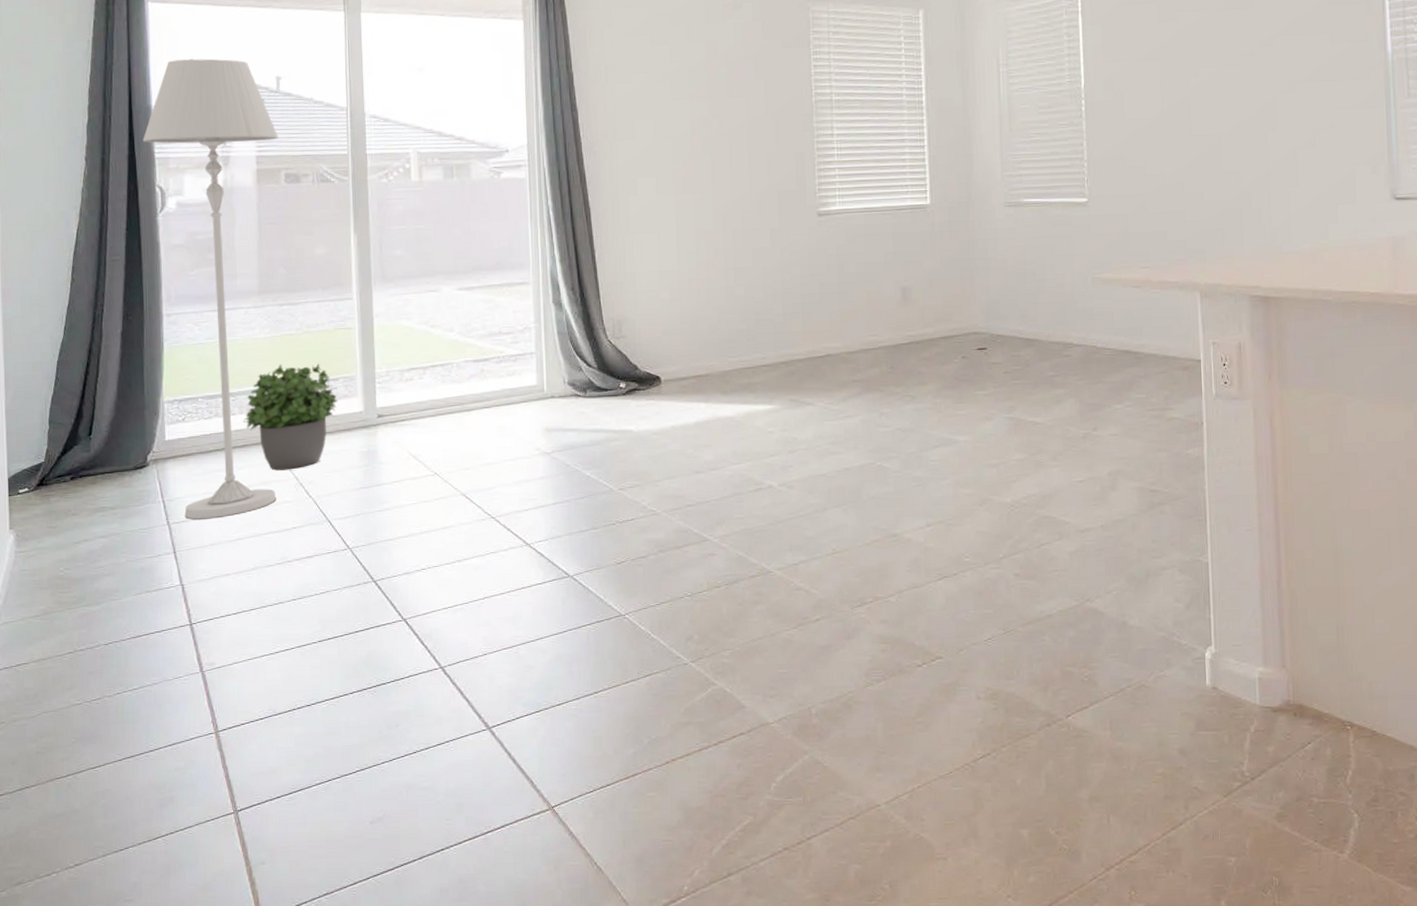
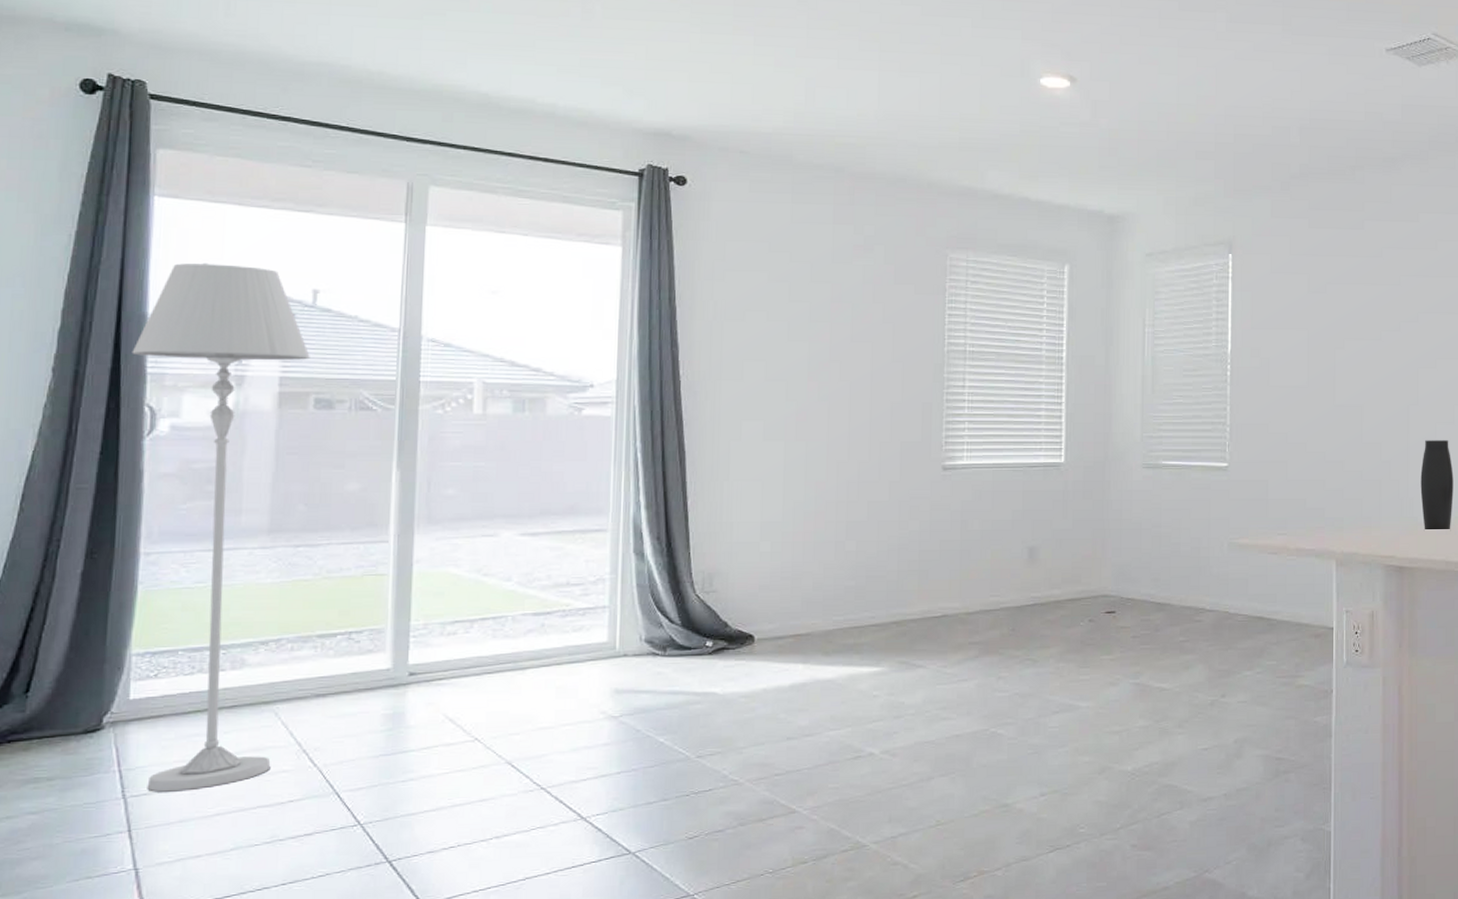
potted plant: present [243,363,338,471] -> none [236,613,360,735]
vase: none [1282,165,1318,259] -> present [1420,440,1454,530]

